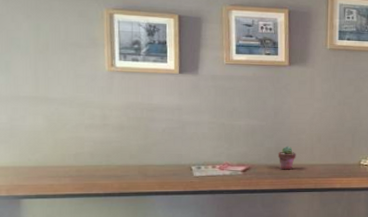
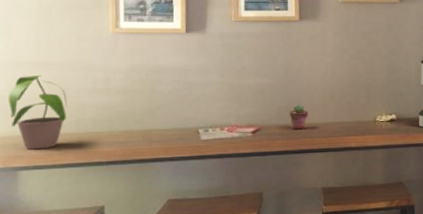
potted plant: none [9,109,67,180] -> present [7,74,68,150]

